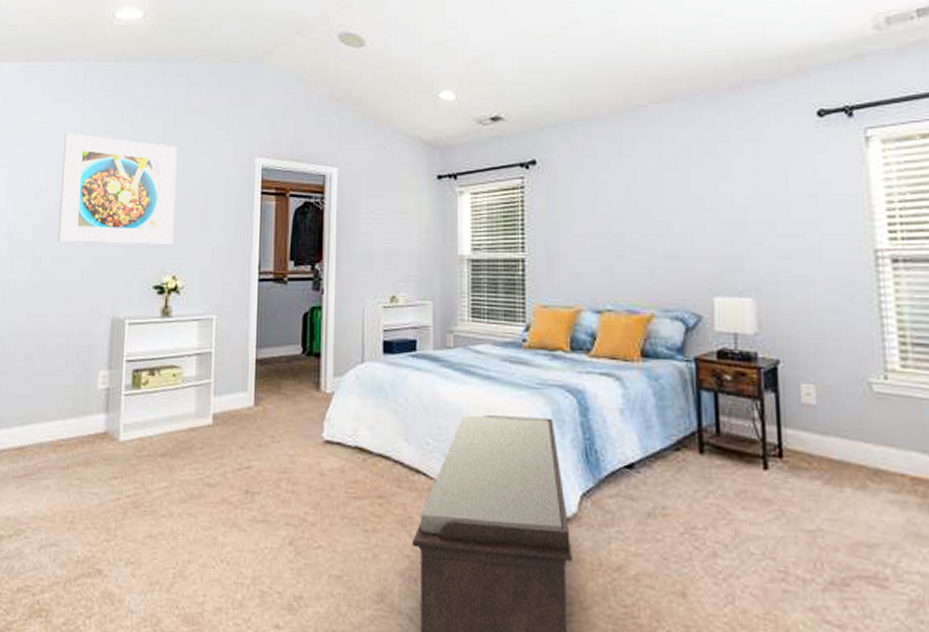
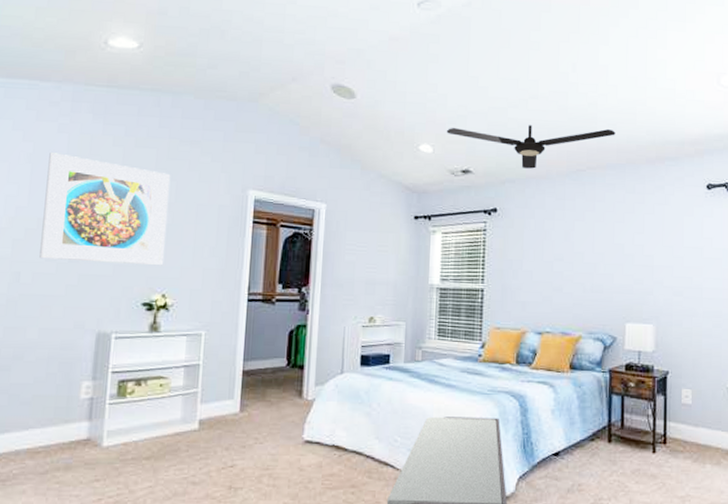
ceiling fan: none [470,52,684,109] -> present [446,125,616,169]

